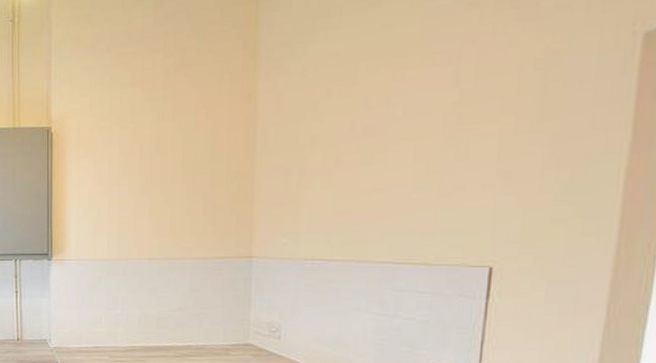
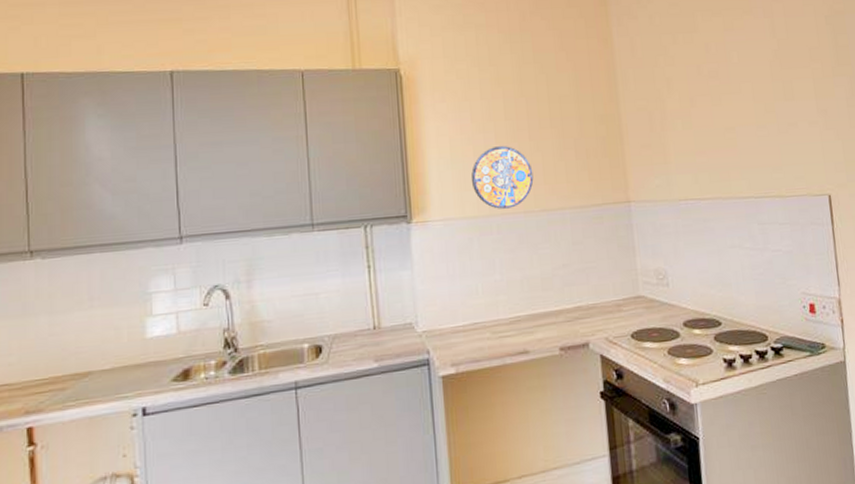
manhole cover: none [104,199,160,254] -> present [471,146,534,209]

